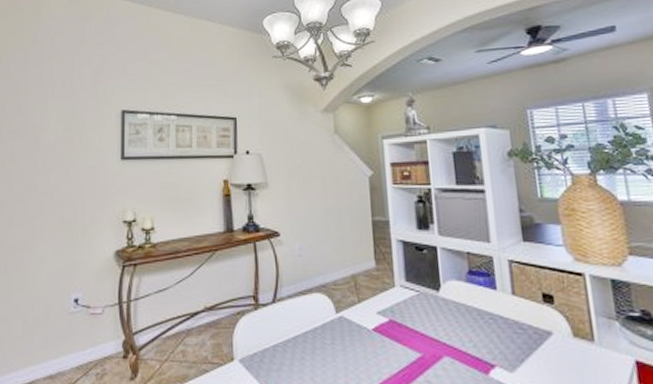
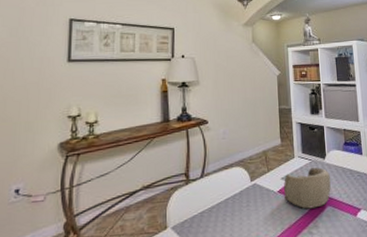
decorative bowl: none [381,301,449,357] -> present [284,167,331,209]

